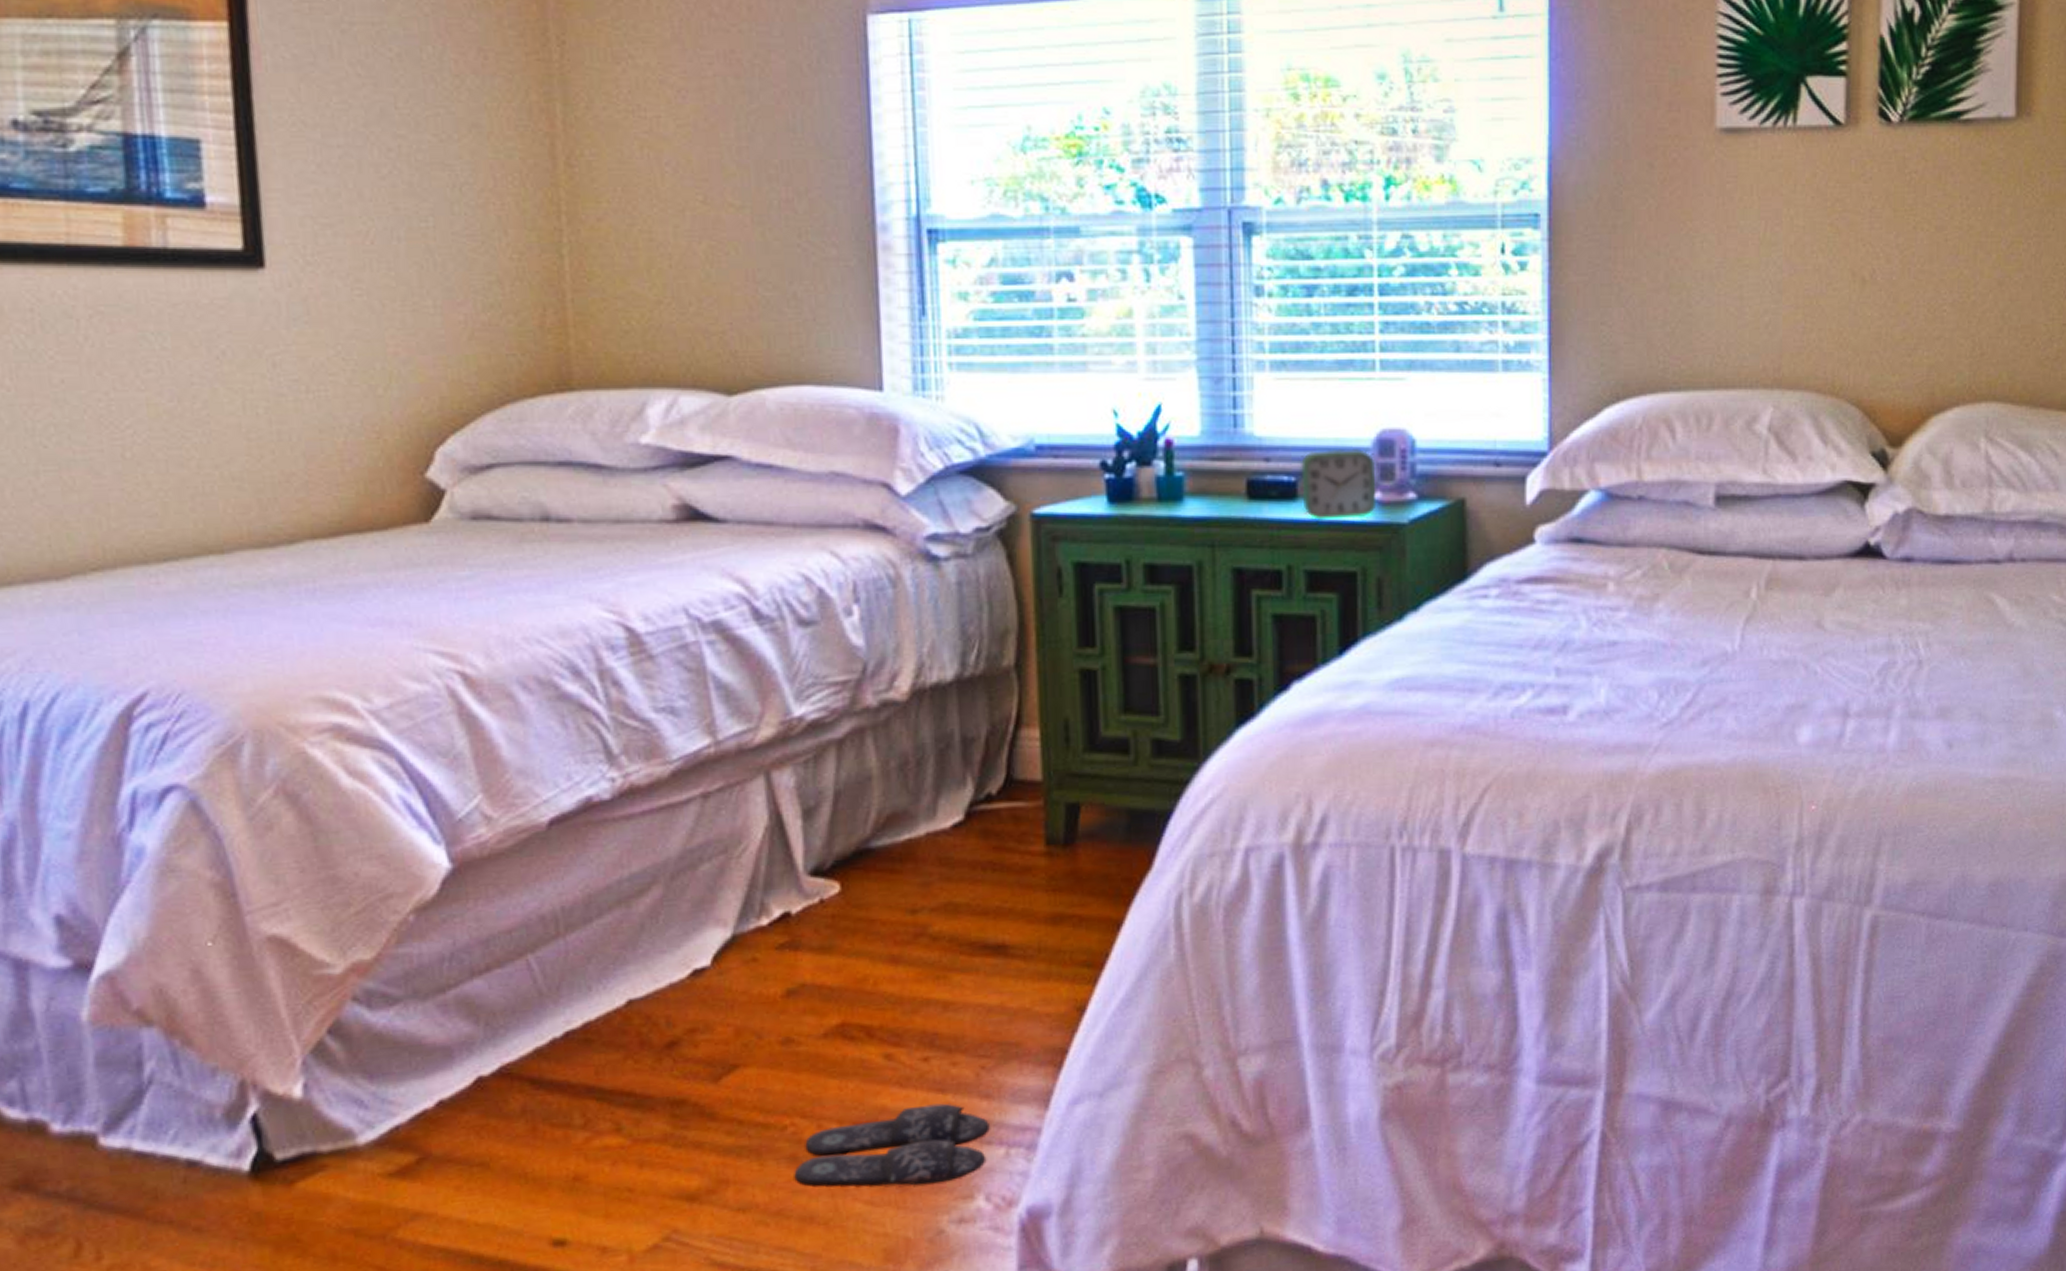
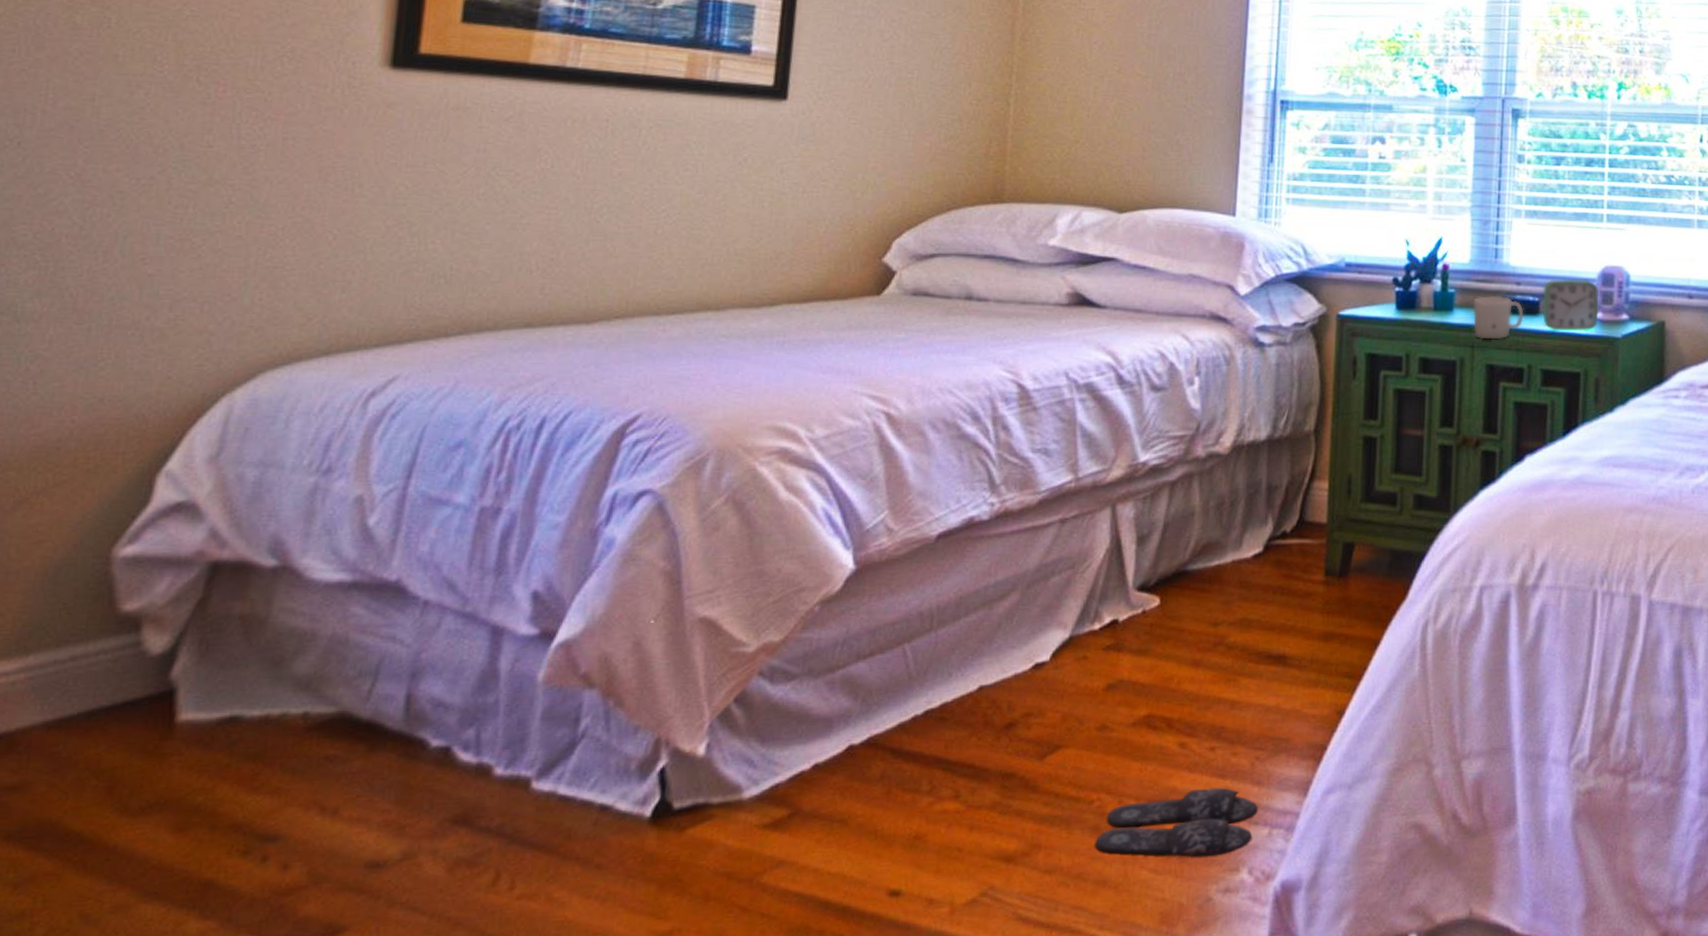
mug: none [1208,477,1278,536] -> present [1472,296,1524,340]

